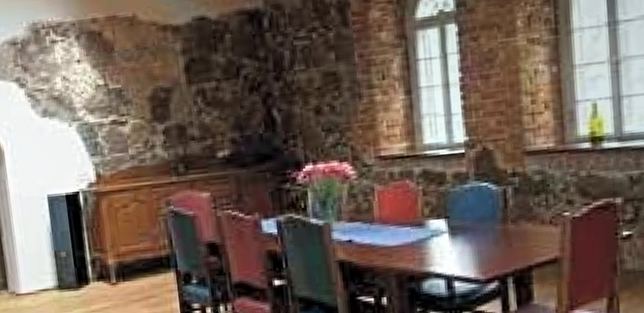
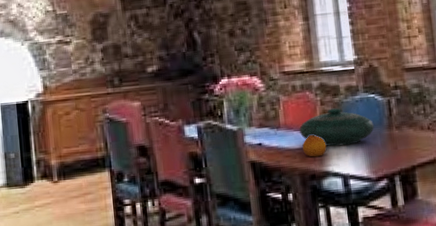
decorative bowl: none [397,198,486,244] -> present [299,108,374,147]
fruit: none [400,230,429,256] -> present [302,135,327,157]

